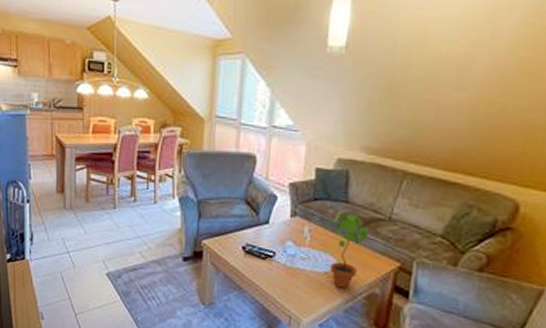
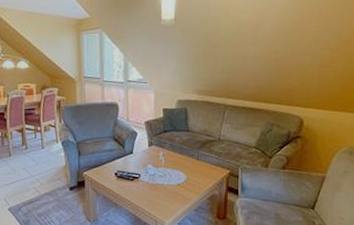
potted plant: present [329,211,369,288] -> none [179,138,206,194]

